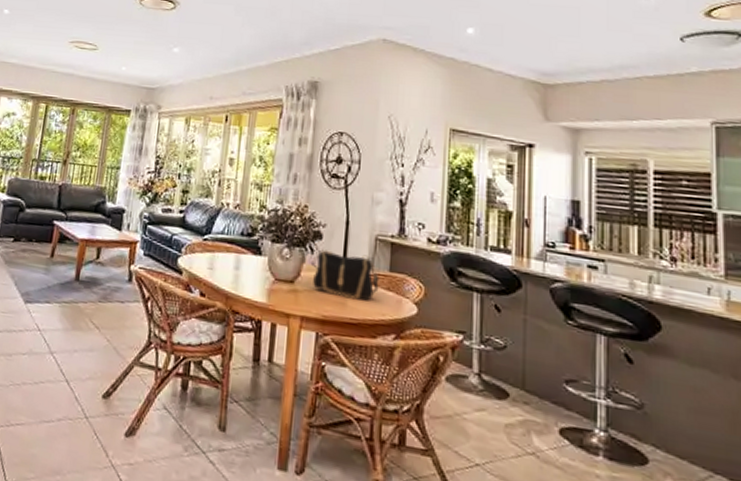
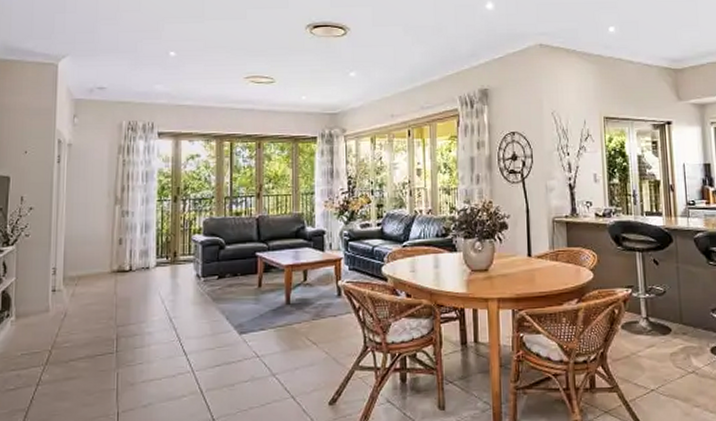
handbag: present [310,249,380,300] -> none [500,236,560,276]

